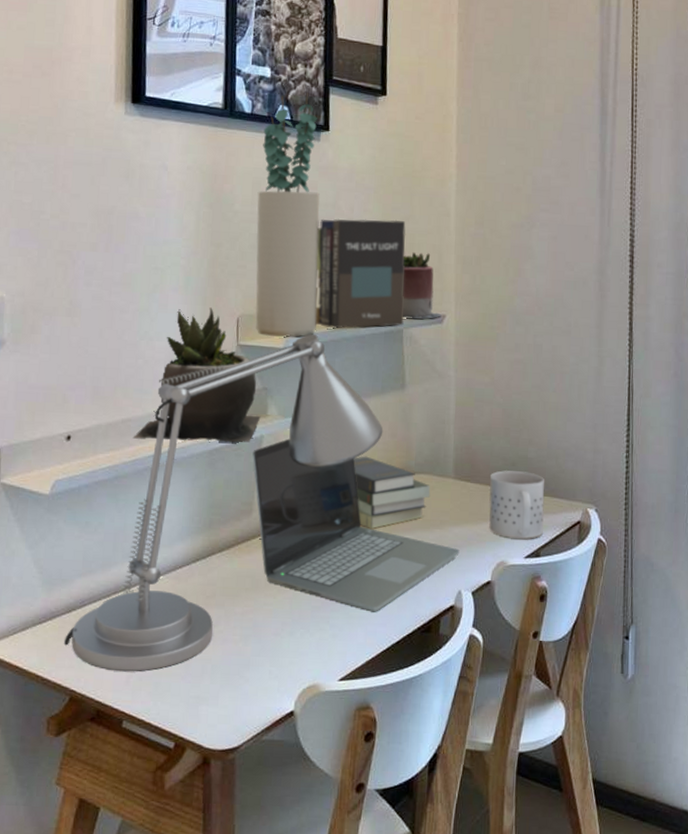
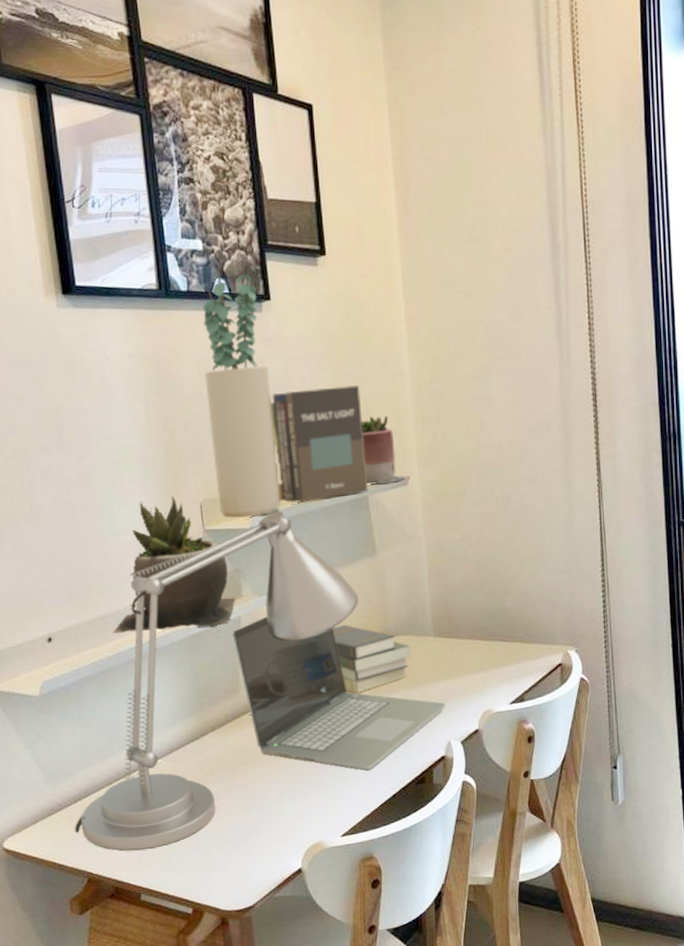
mug: present [489,470,545,539] -> none [468,622,526,687]

